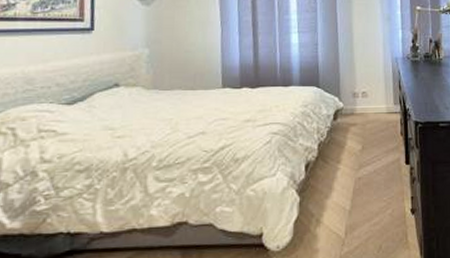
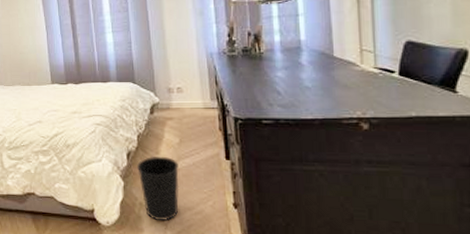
wastebasket: none [316,165,360,238] -> present [137,156,180,221]

